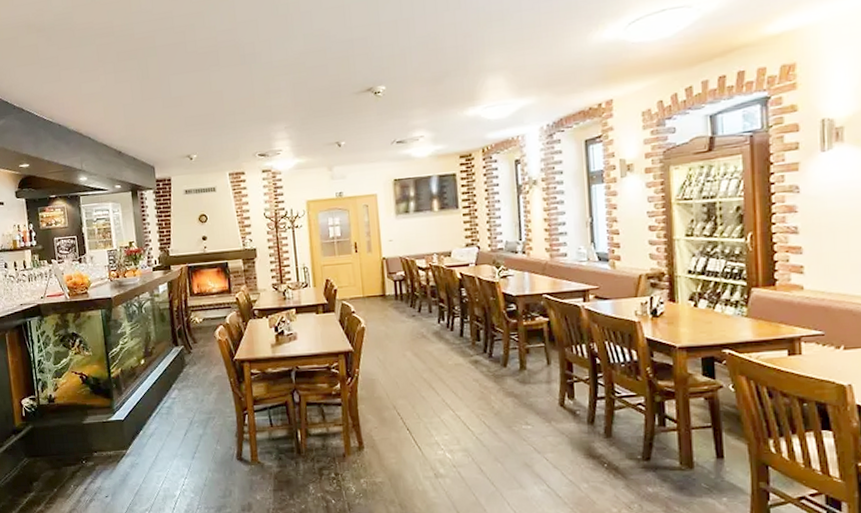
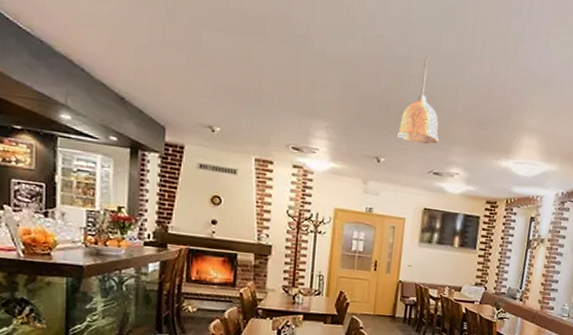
pendant lamp: none [352,32,396,119] -> present [396,56,439,145]

